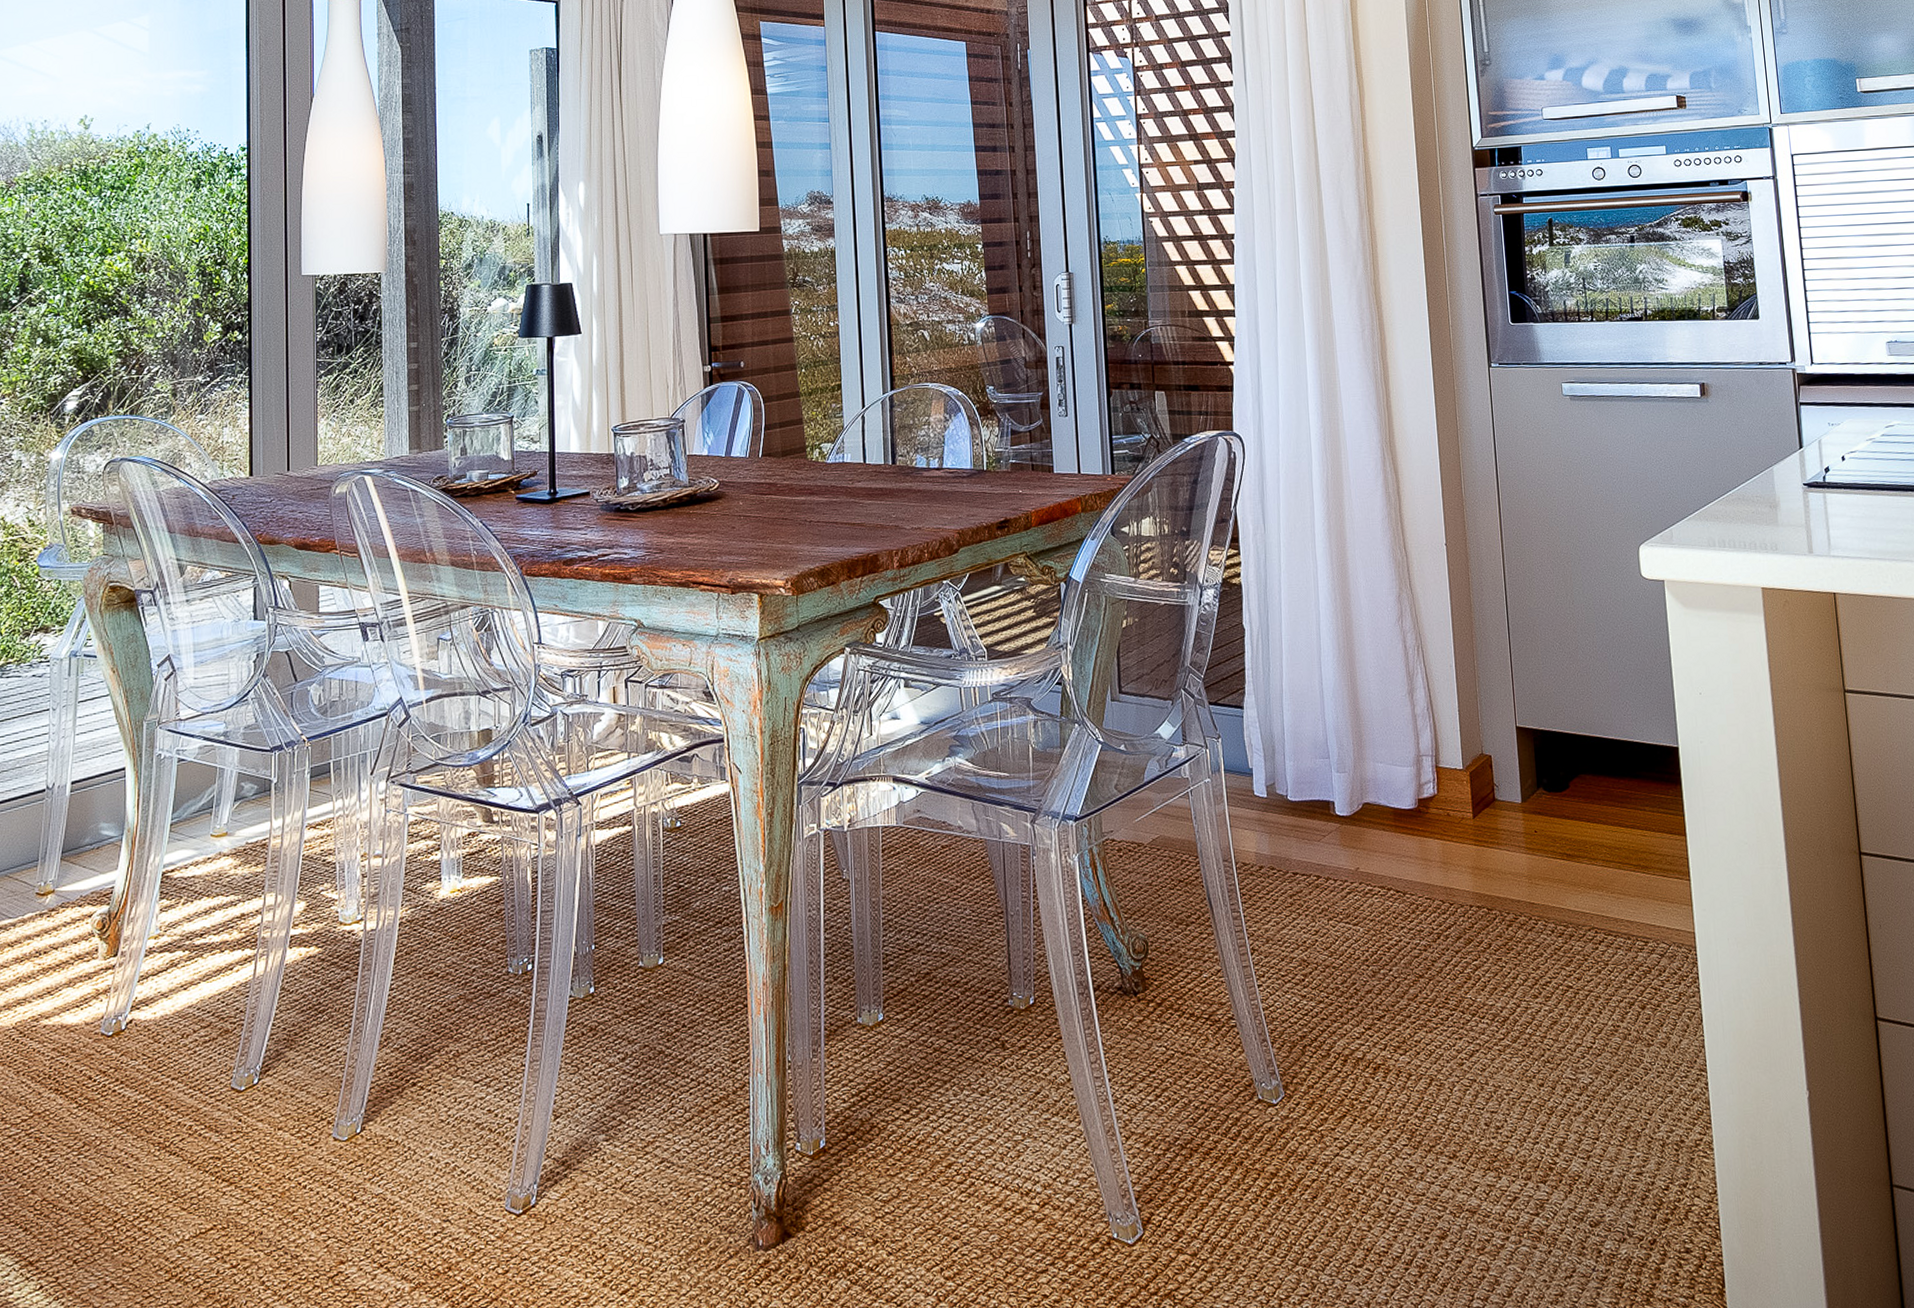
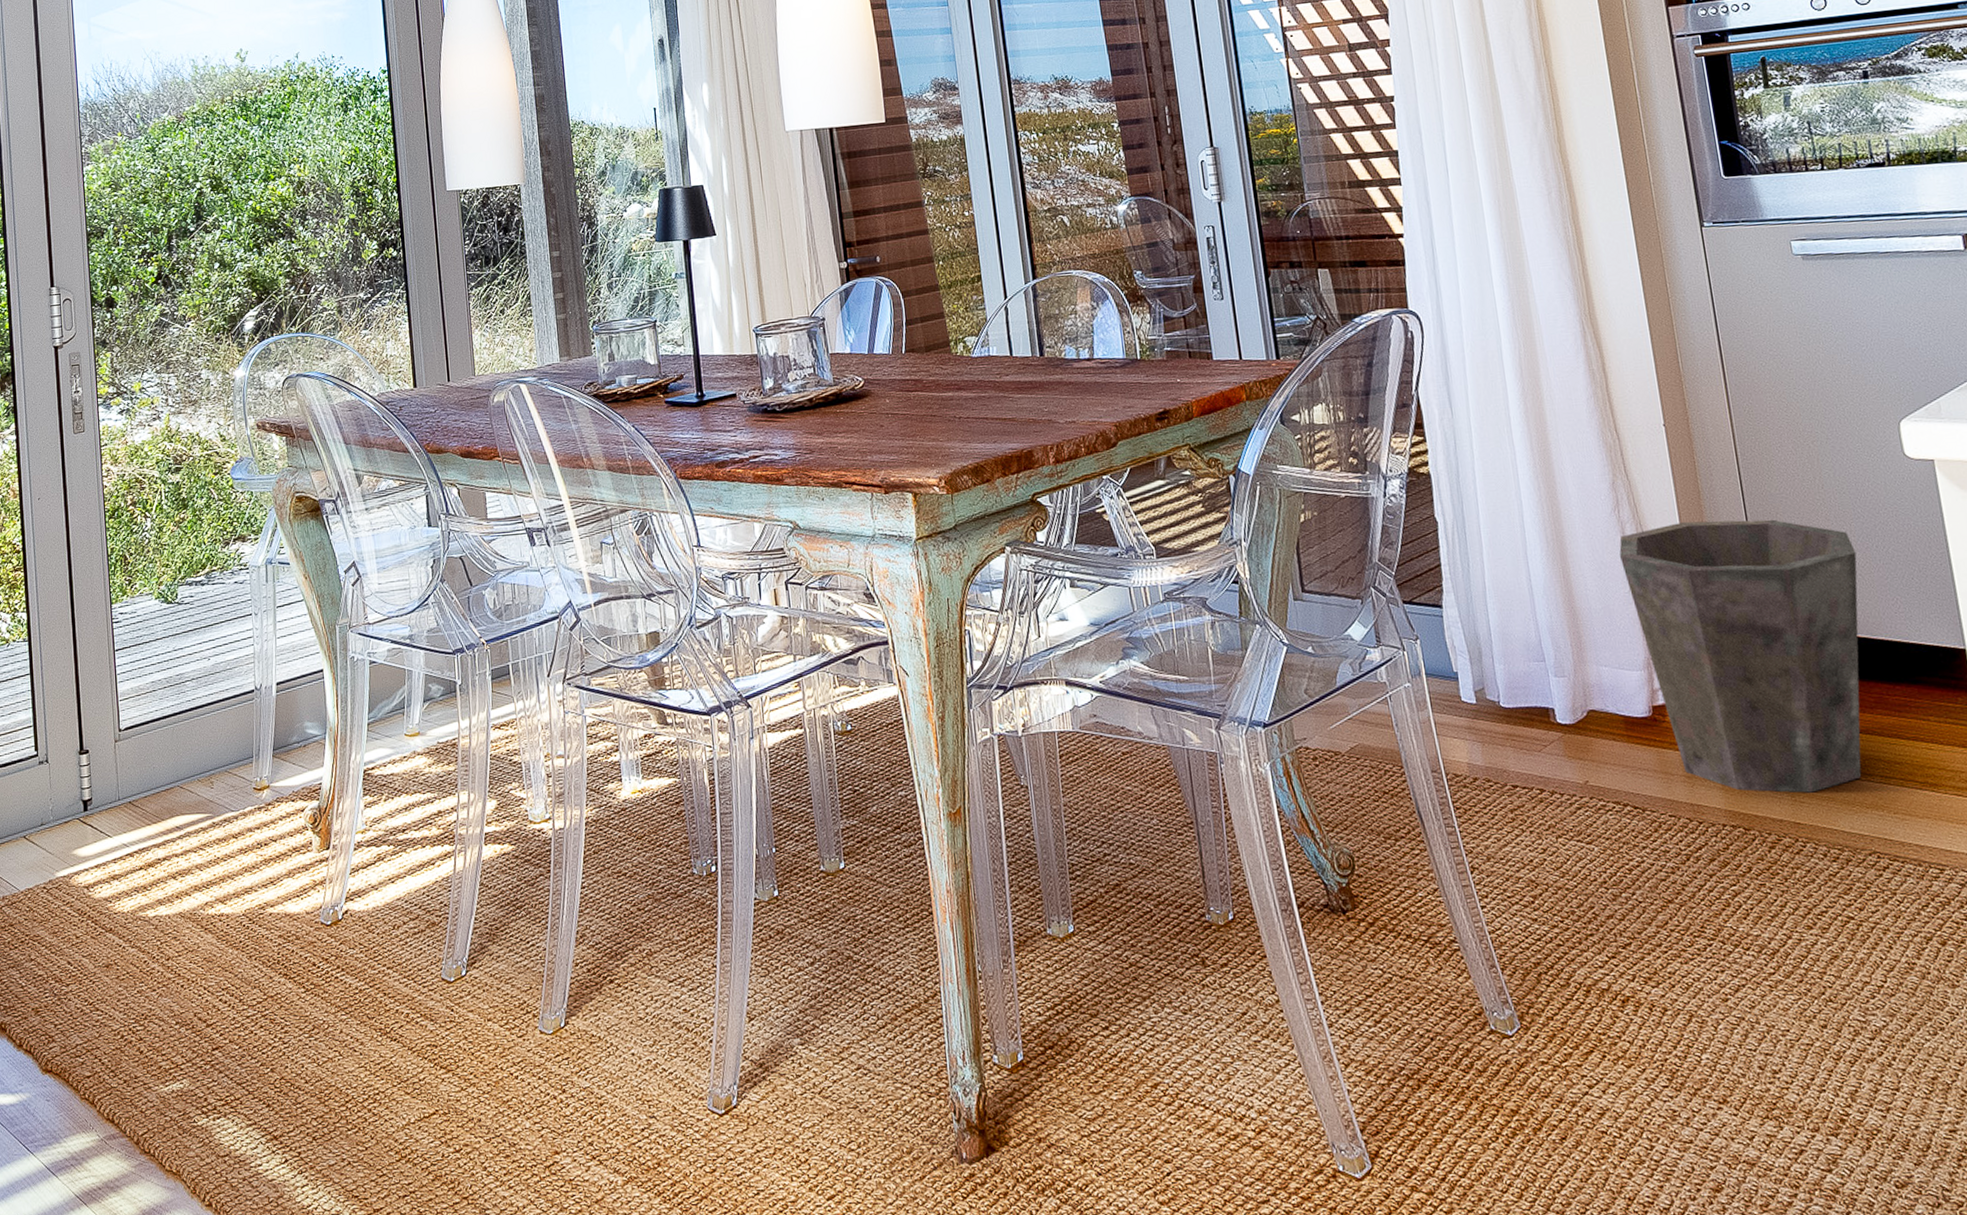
waste bin: none [1400,631,1597,876] -> present [1619,519,1862,793]

